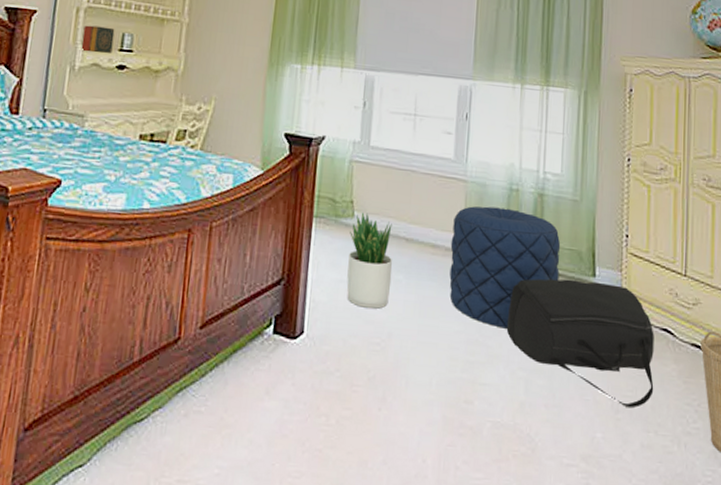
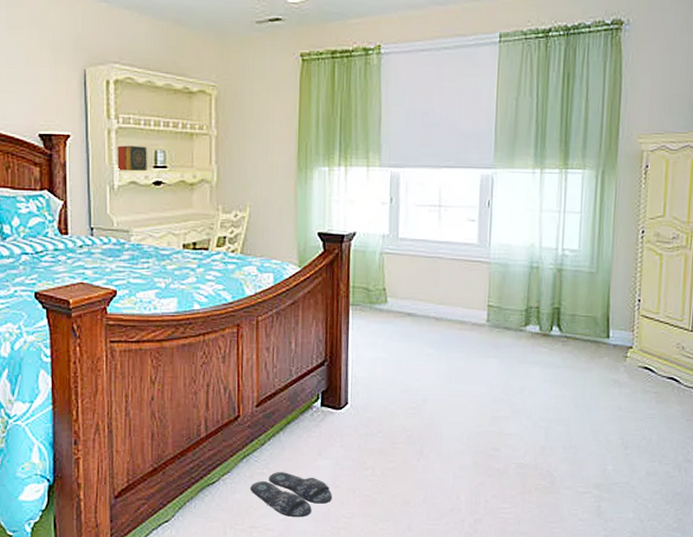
slippers: none [183,411,278,472] -> present [250,472,333,517]
planter: present [347,212,393,309] -> none [384,298,424,379]
pouf: present [449,206,561,329] -> none [476,284,578,387]
duffel bag: present [506,279,654,409] -> none [528,342,662,444]

